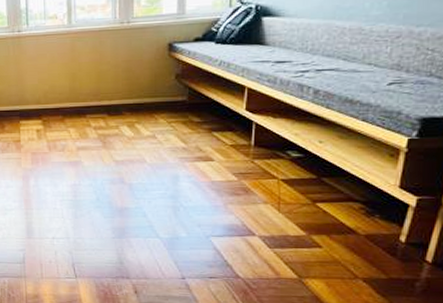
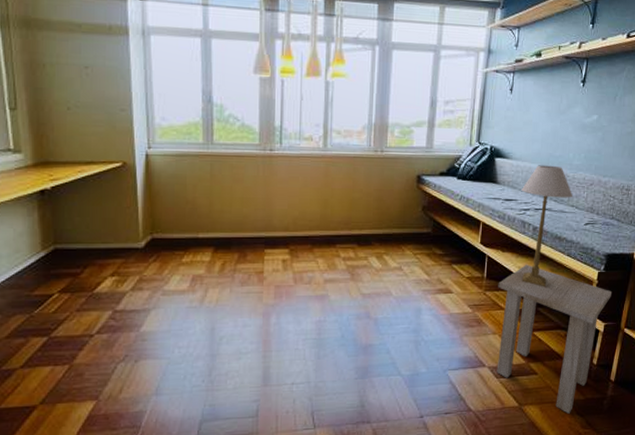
side table: none [269,130,428,292] -> present [496,264,611,414]
table lamp: none [297,19,369,156] -> present [521,165,572,287]

